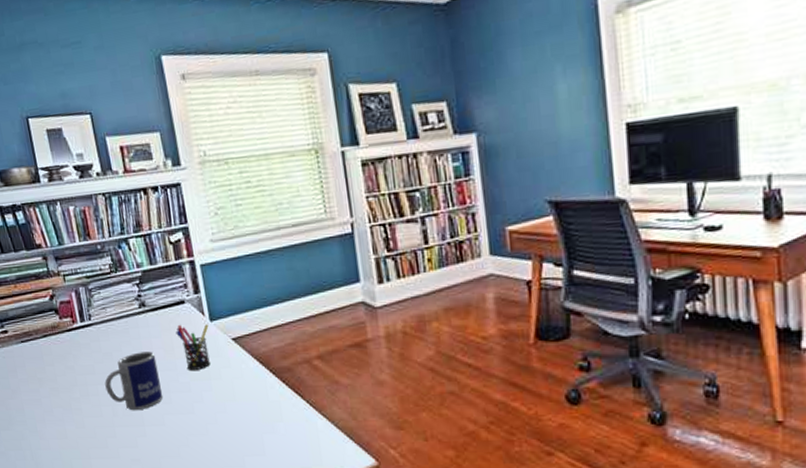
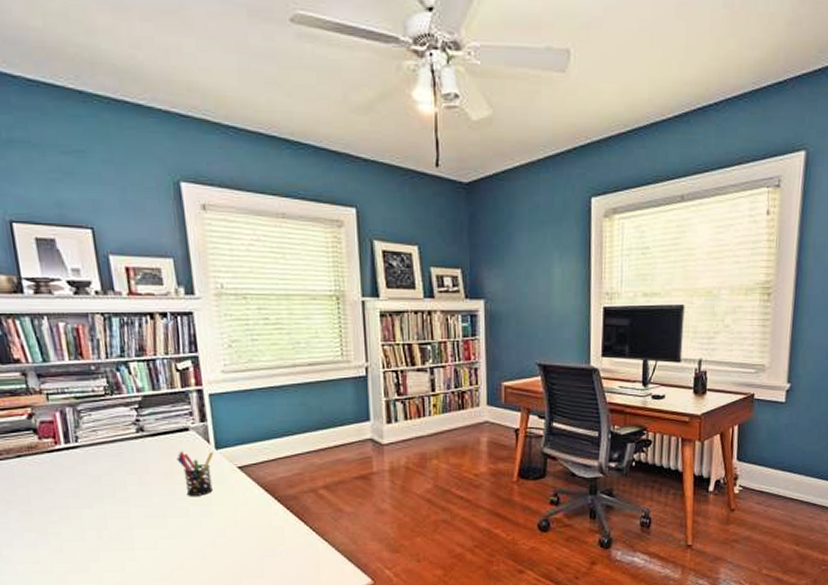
mug: present [104,351,164,411] -> none [90,476,158,535]

